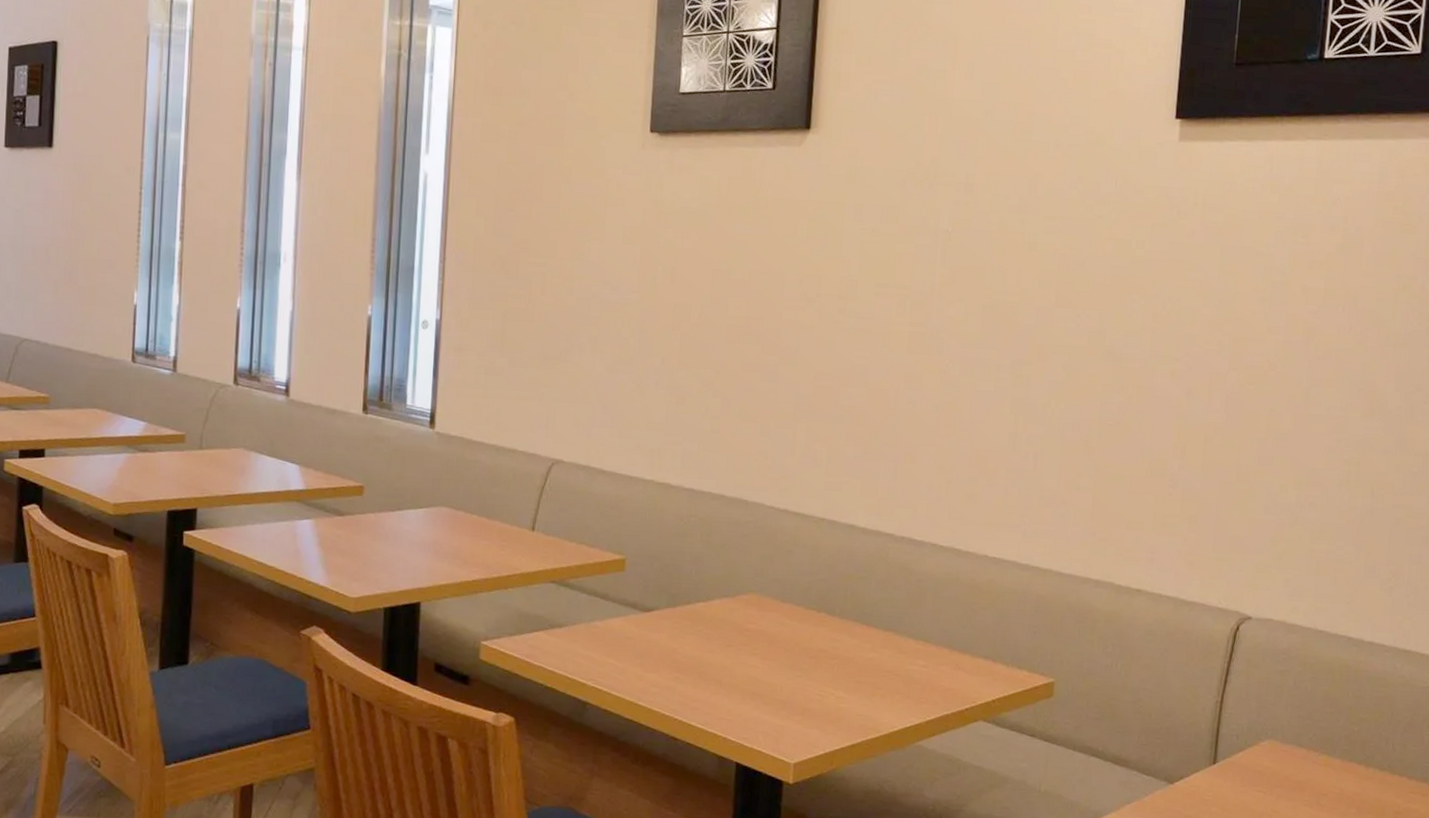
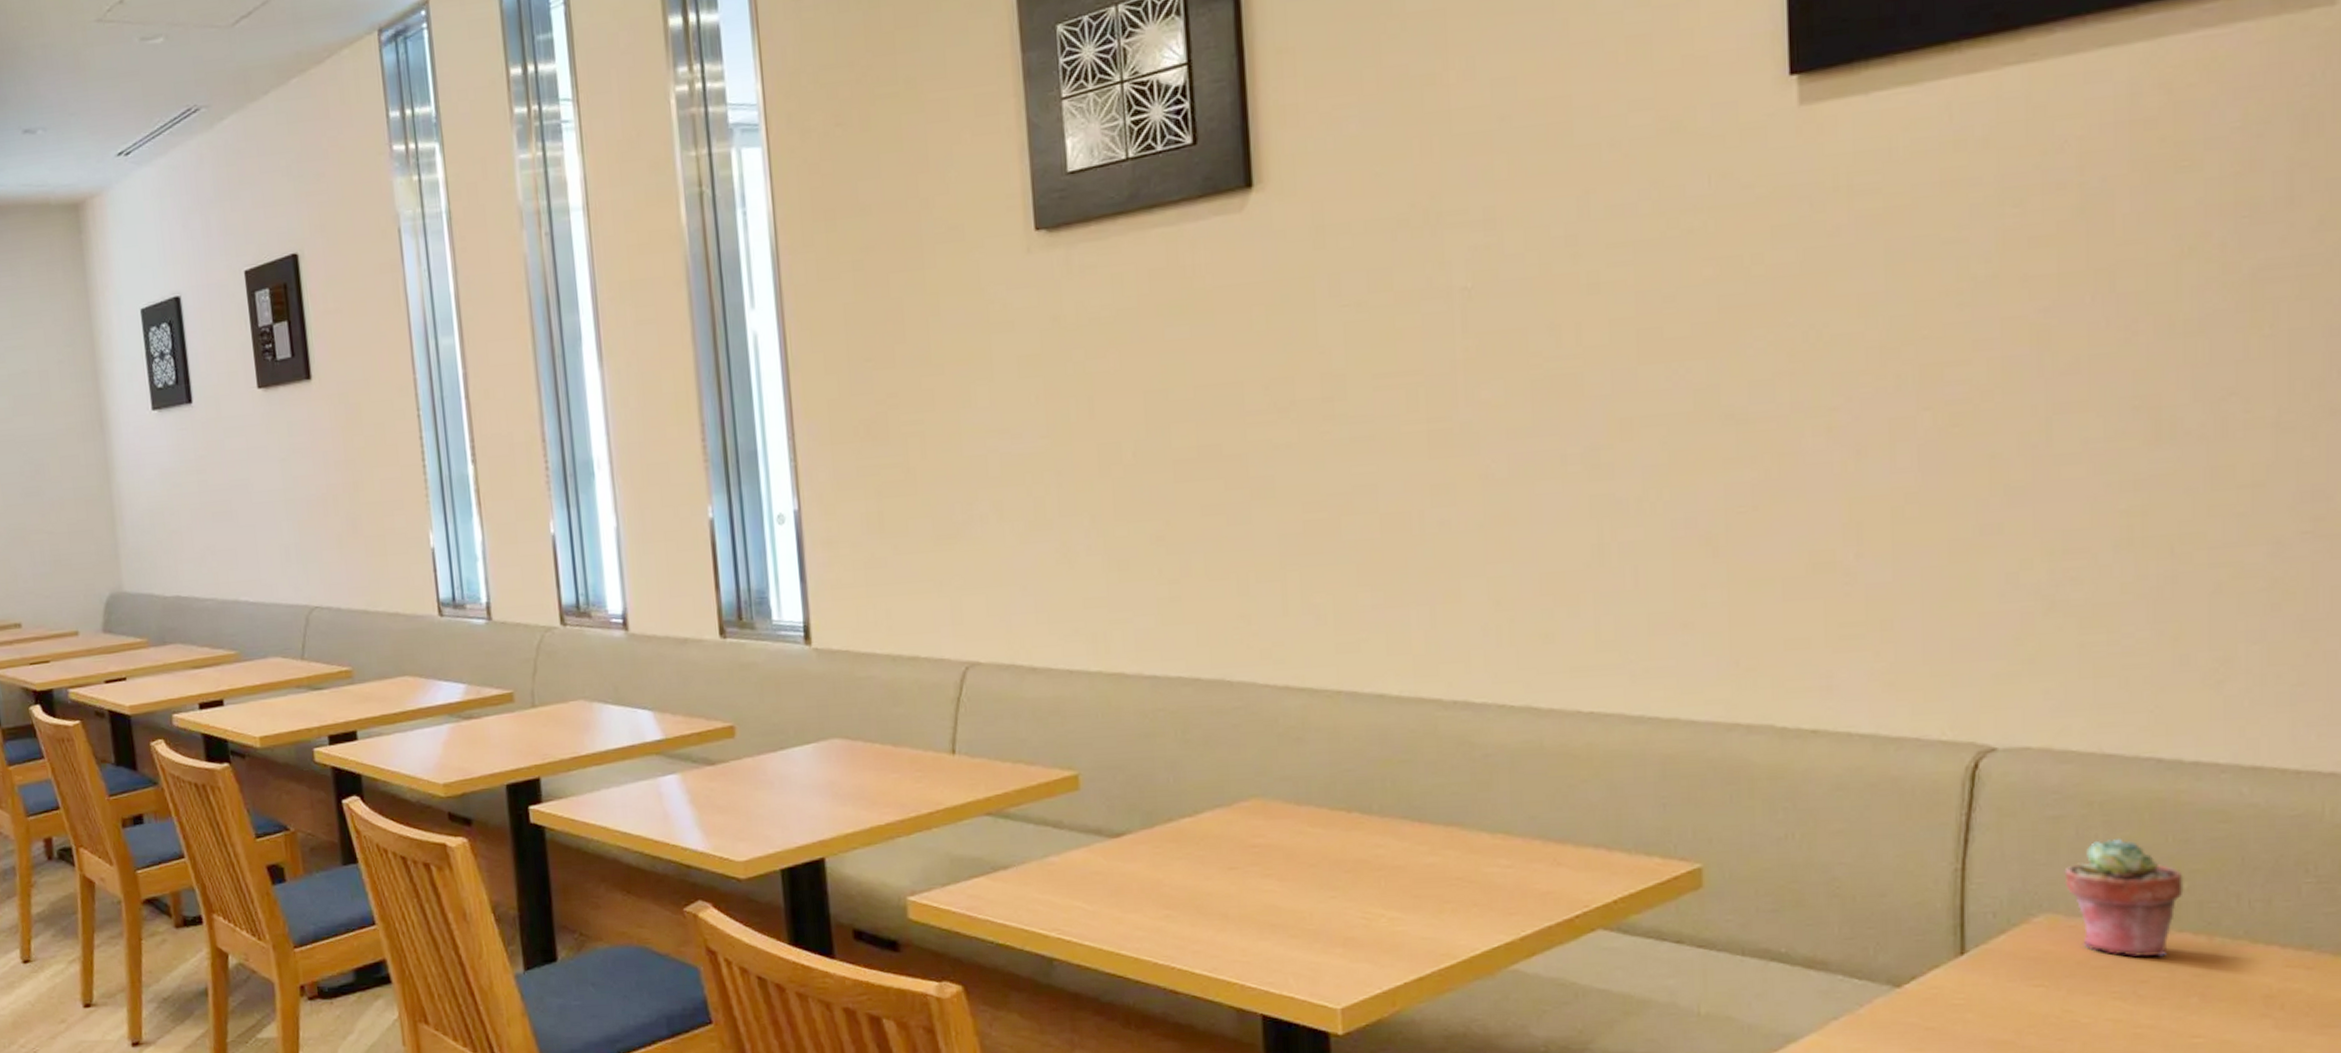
potted succulent: none [1283,691,1356,778] -> present [2064,839,2184,957]

